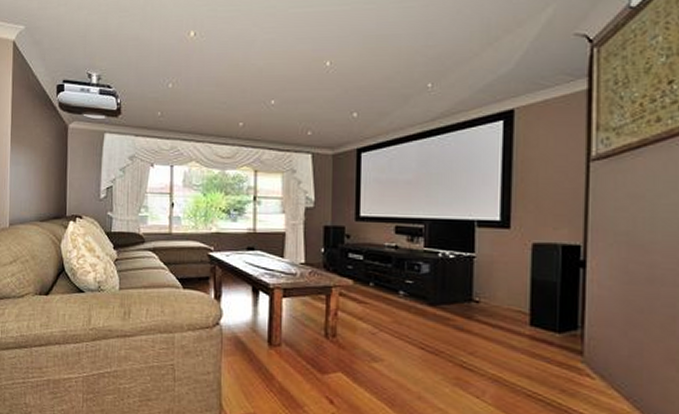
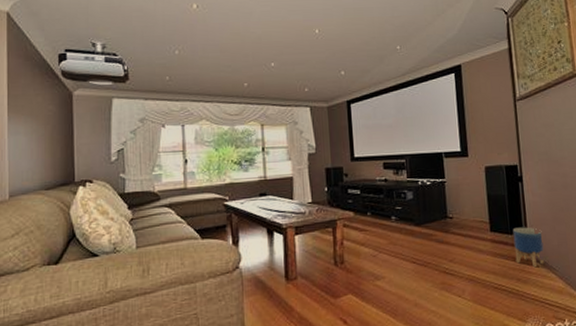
planter: none [562,325,606,380] -> present [512,227,544,268]

